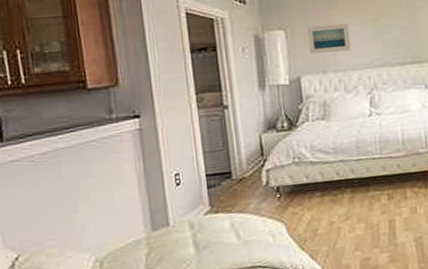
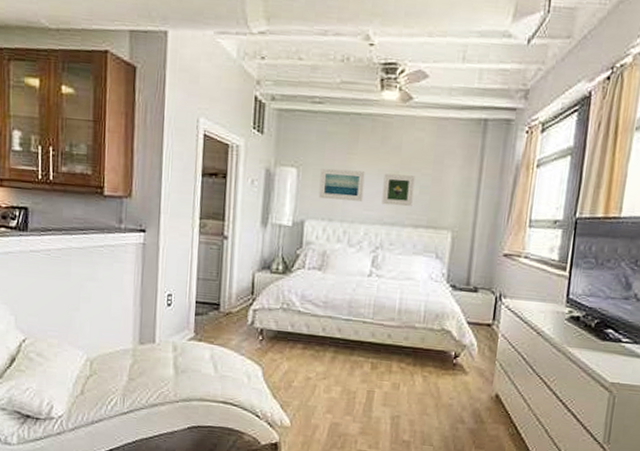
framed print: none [366,20,396,50] -> present [381,173,415,207]

